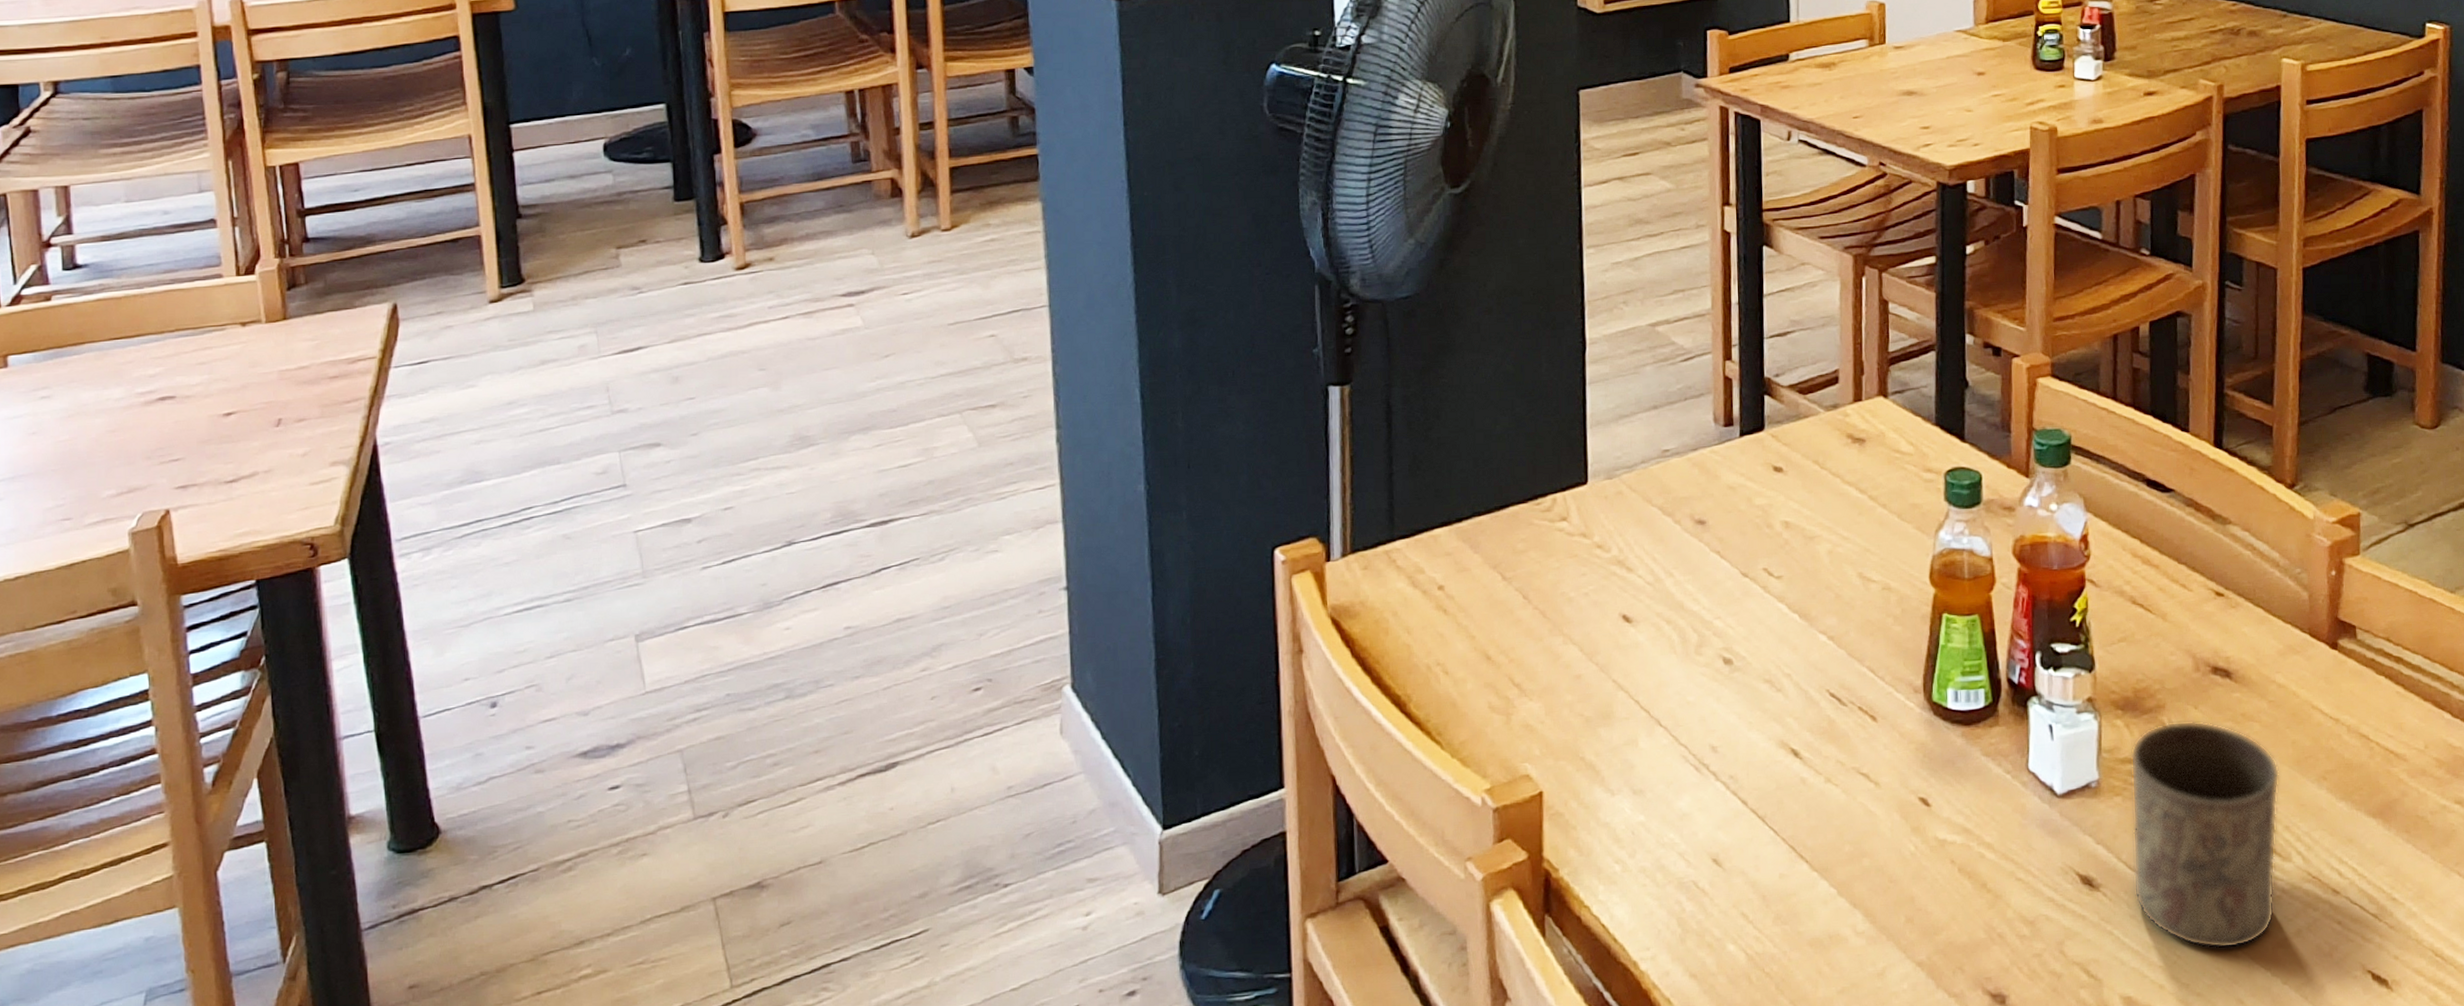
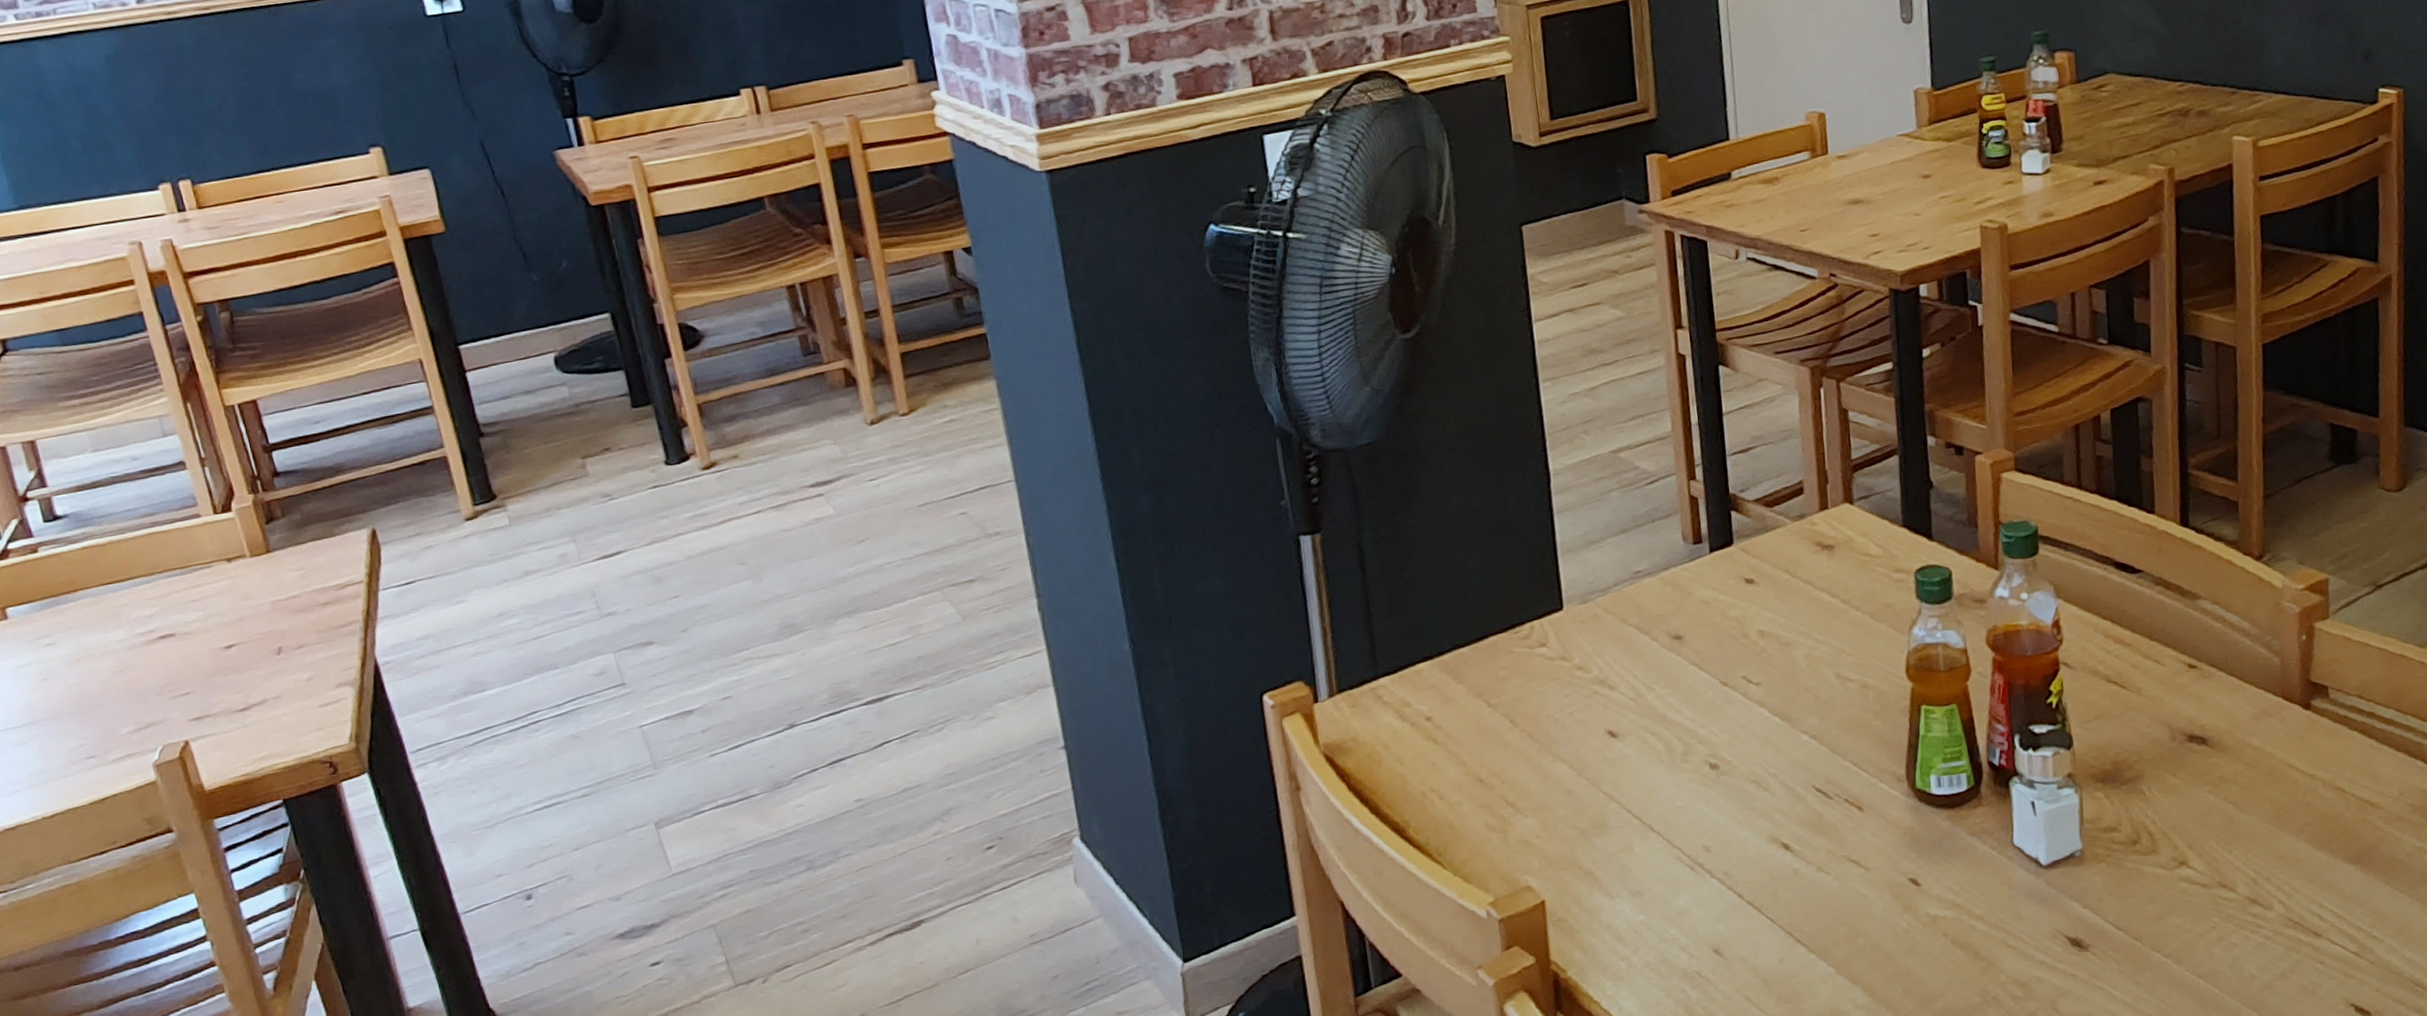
cup: present [2130,720,2280,949] -> none [2112,787,2259,995]

